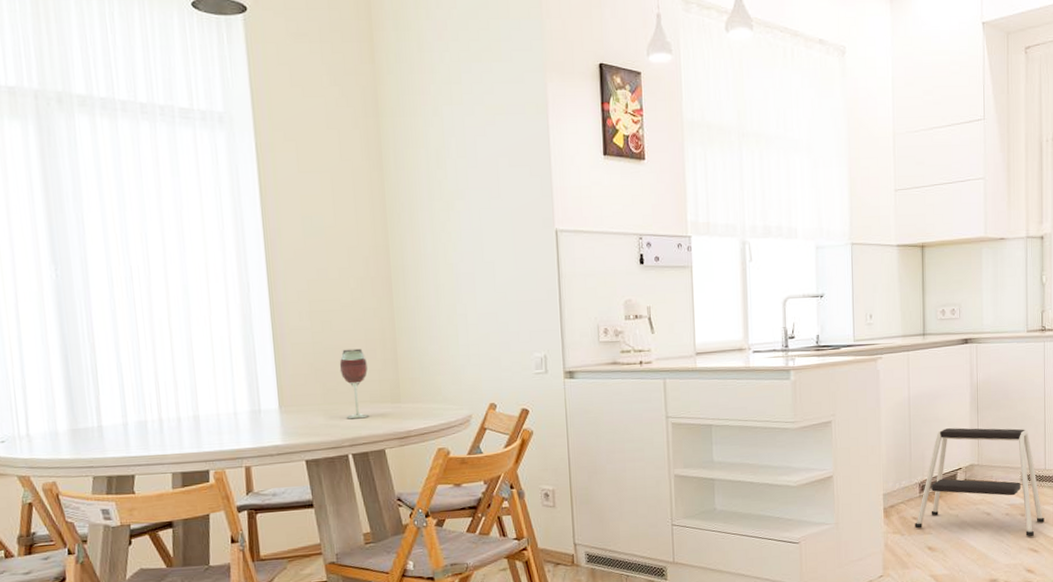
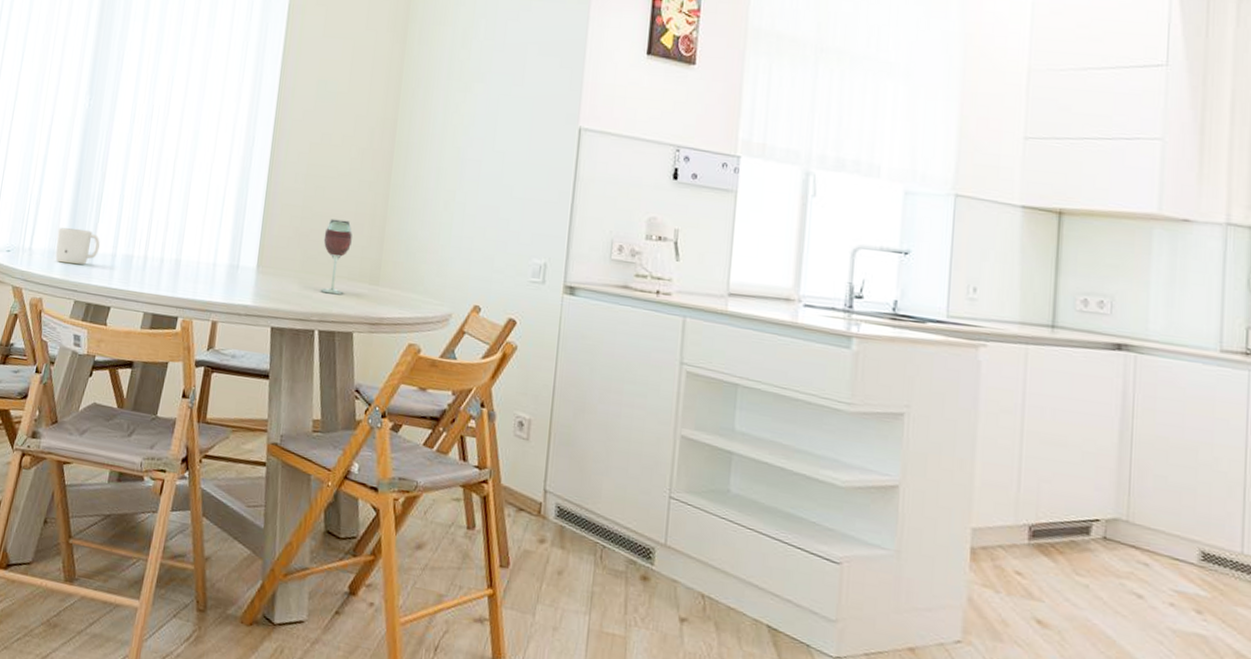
mug: none [55,404,107,443] -> present [55,227,100,265]
step stool: present [915,428,1044,537] -> none [1017,459,1237,650]

